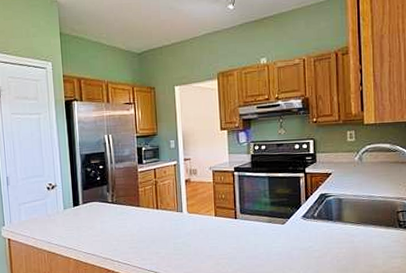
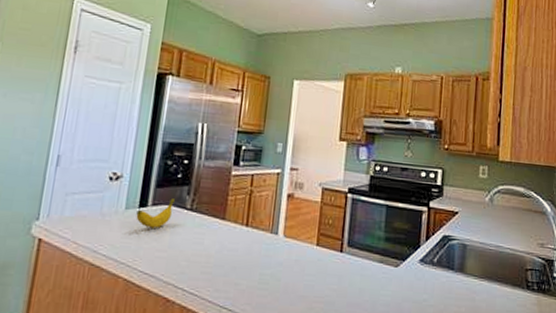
banana: none [72,196,99,221] -> present [136,198,175,228]

